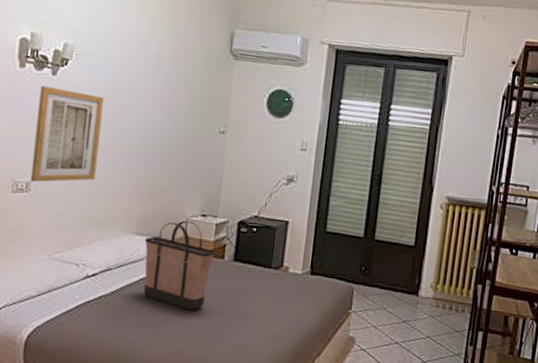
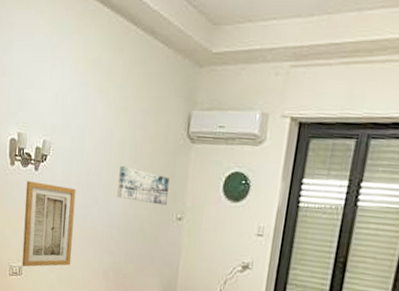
wall art: none [153,75,212,119] -> present [117,165,169,206]

